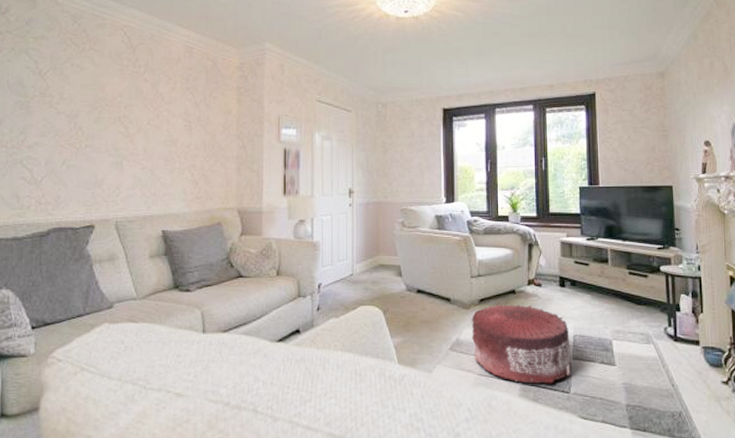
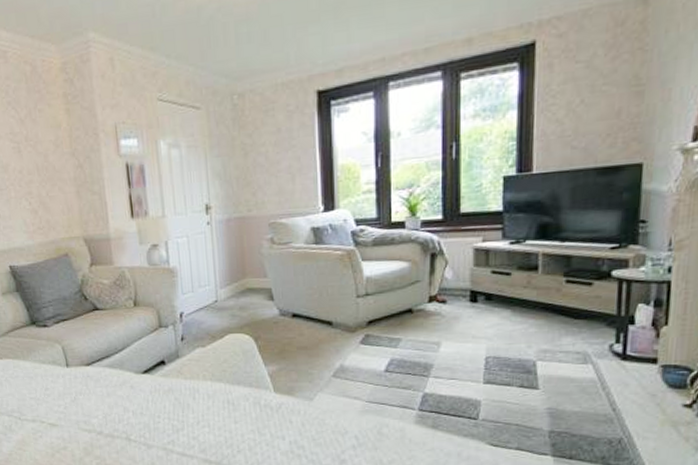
pouf: present [472,304,571,384] -> none [359,325,481,410]

